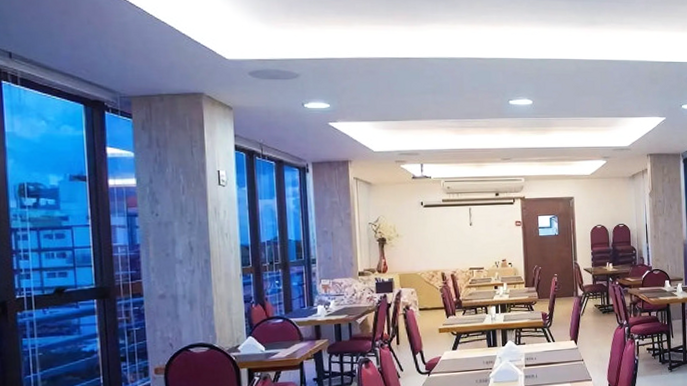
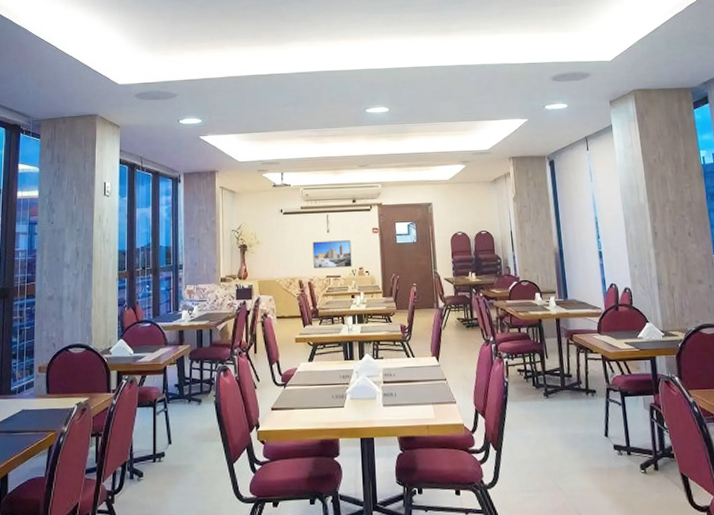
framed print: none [455,233,495,261] -> present [312,240,352,269]

